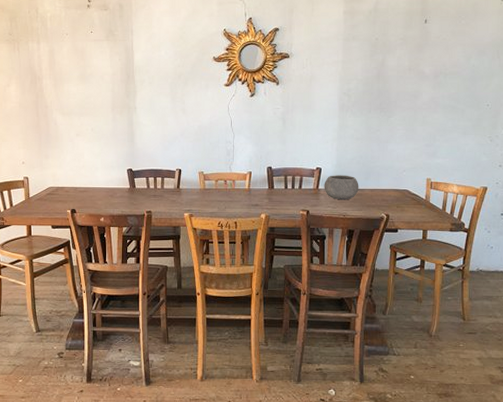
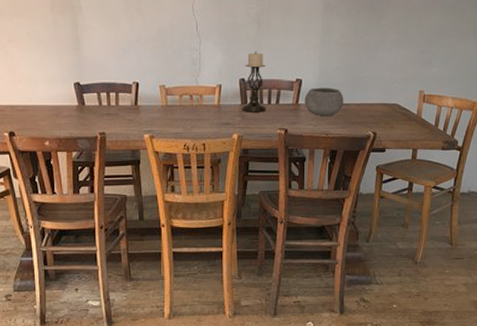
candle holder: none [268,144,291,196] -> present [241,51,267,112]

